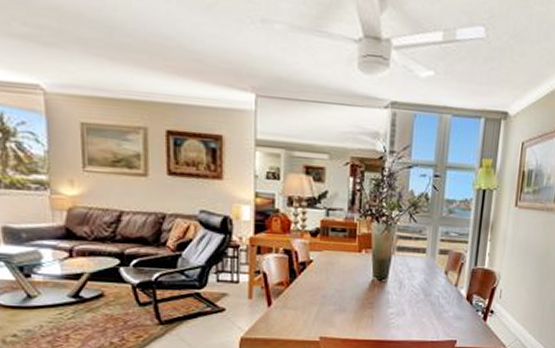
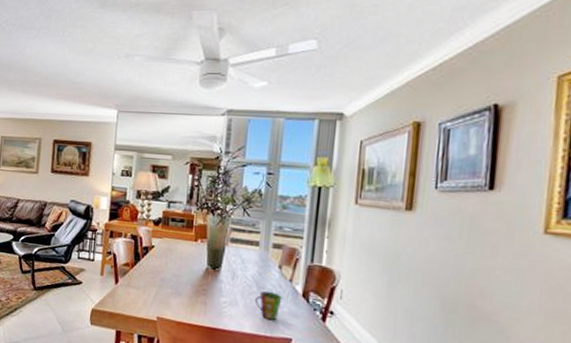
cup: none [422,297,448,326] -> present [255,290,283,321]

